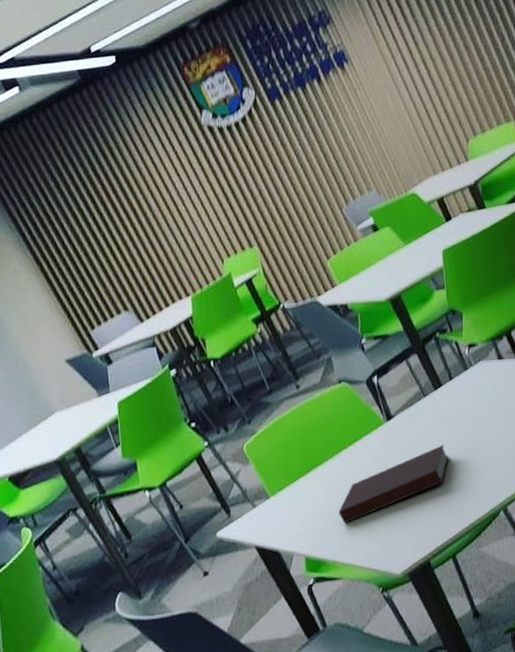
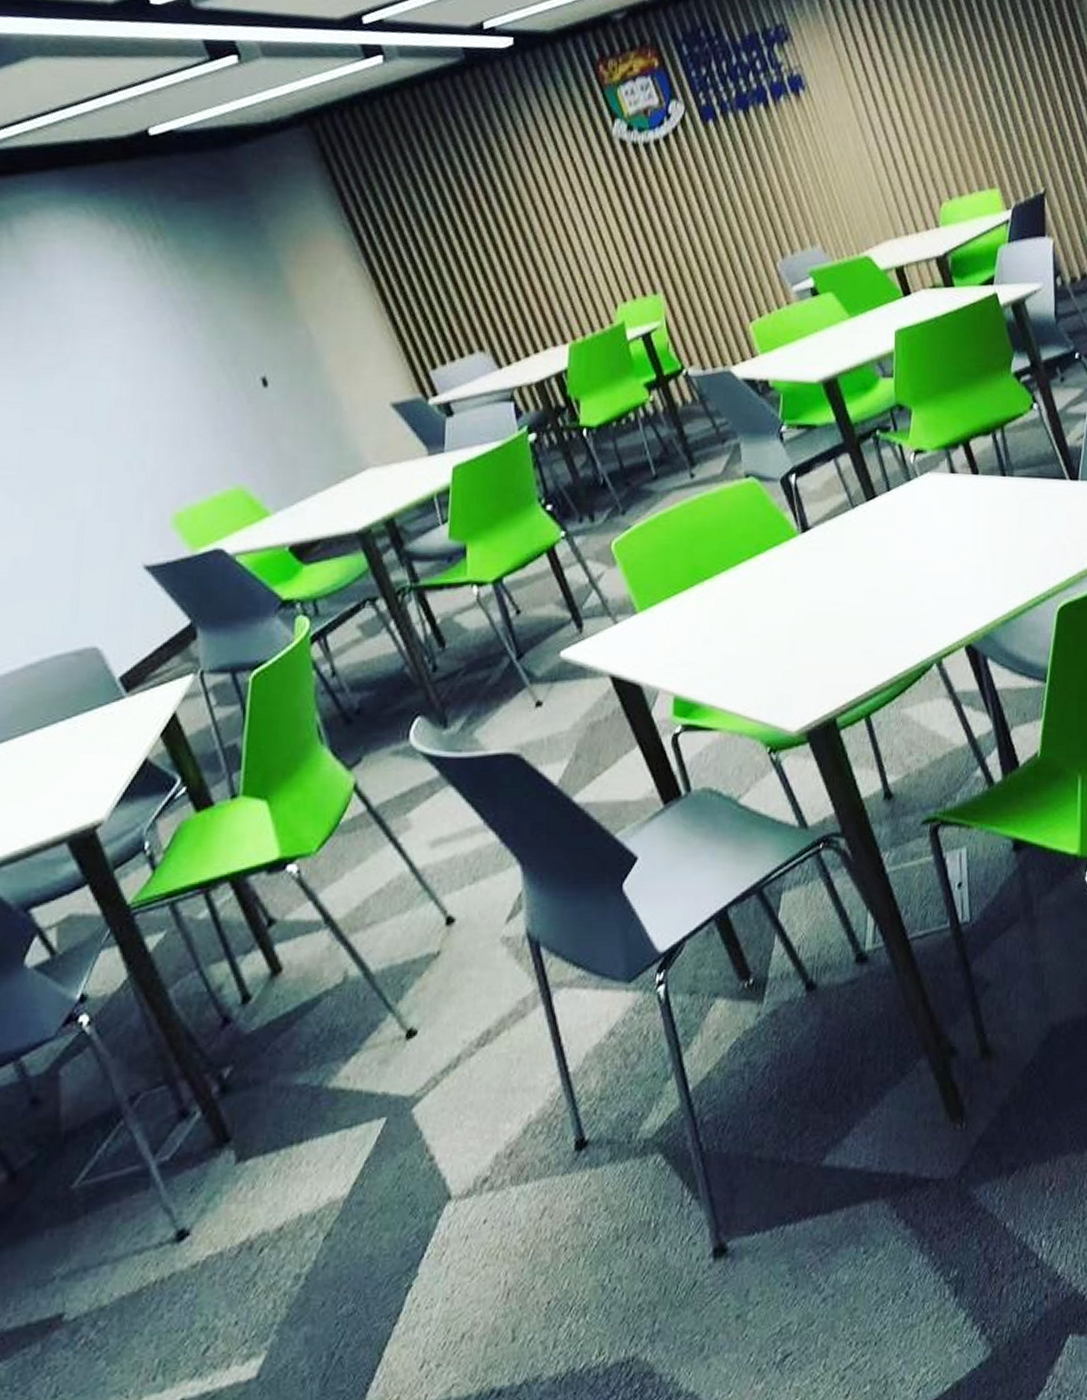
notebook: present [338,445,449,524] -> none [725,571,876,659]

